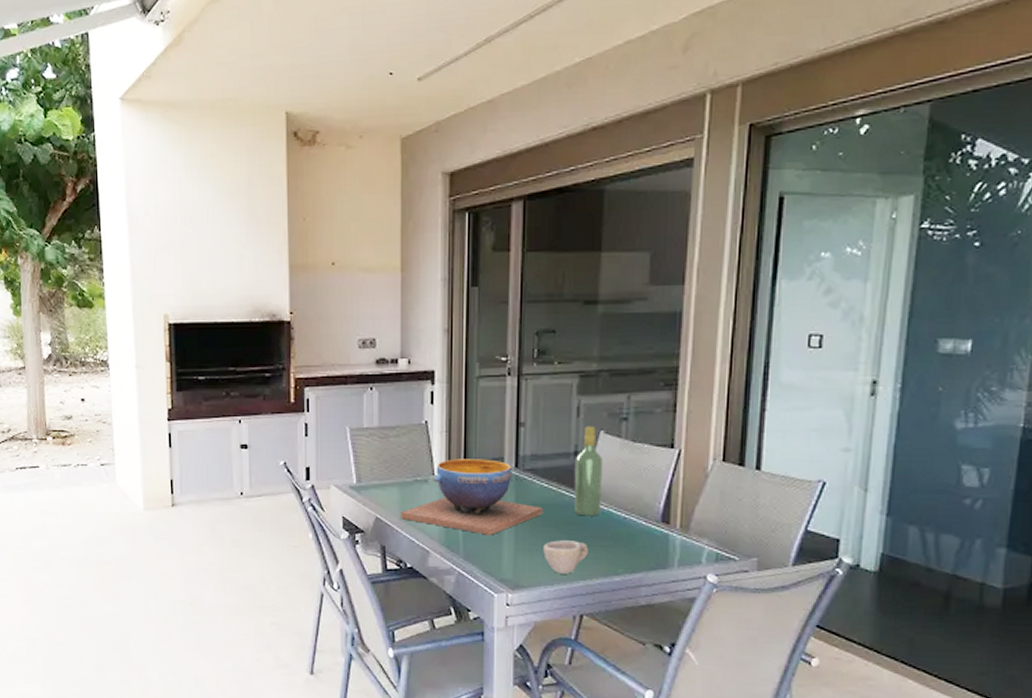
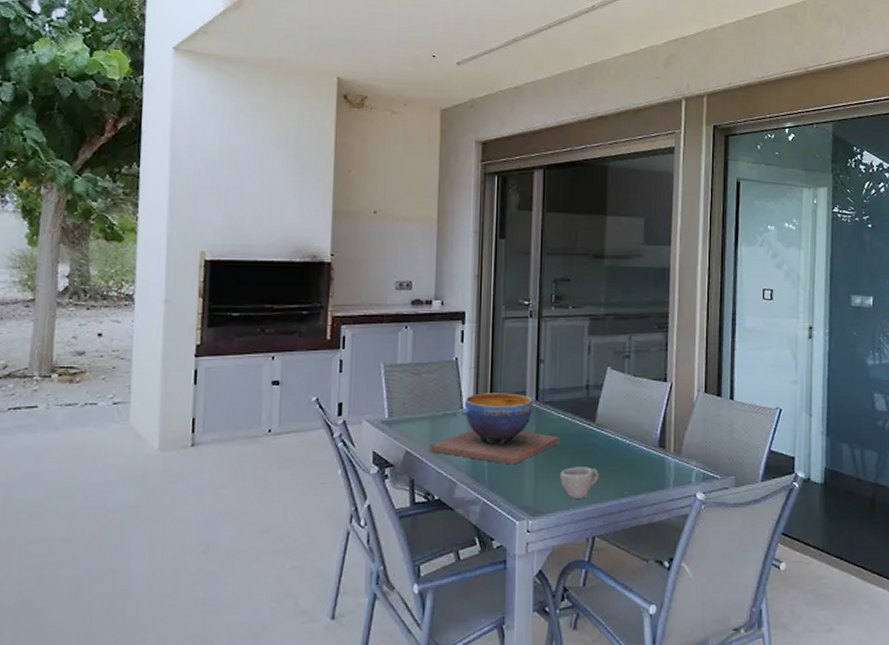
wine bottle: present [573,426,604,516] -> none [586,362,611,444]

